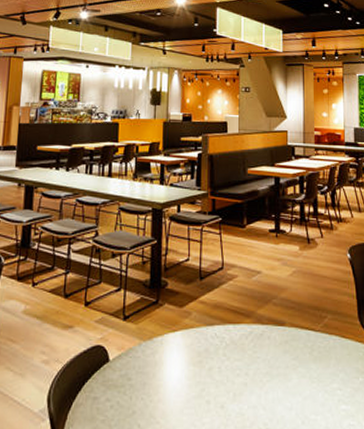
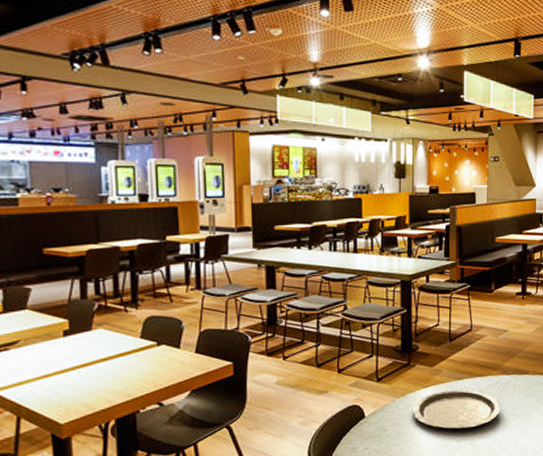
plate: none [158,337,255,387] -> present [412,390,501,430]

